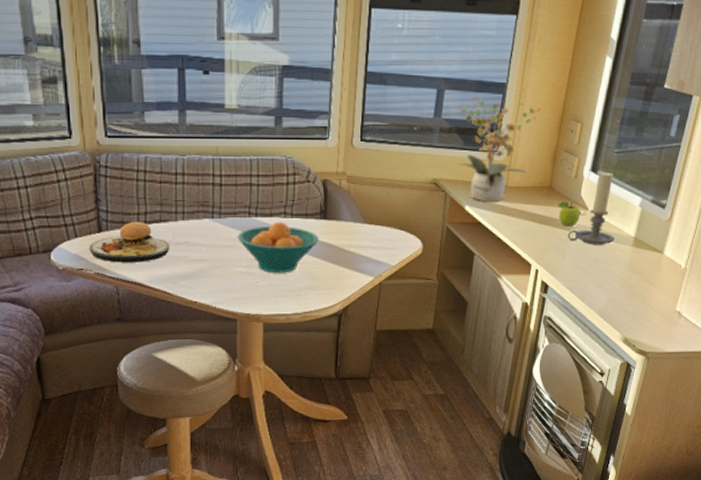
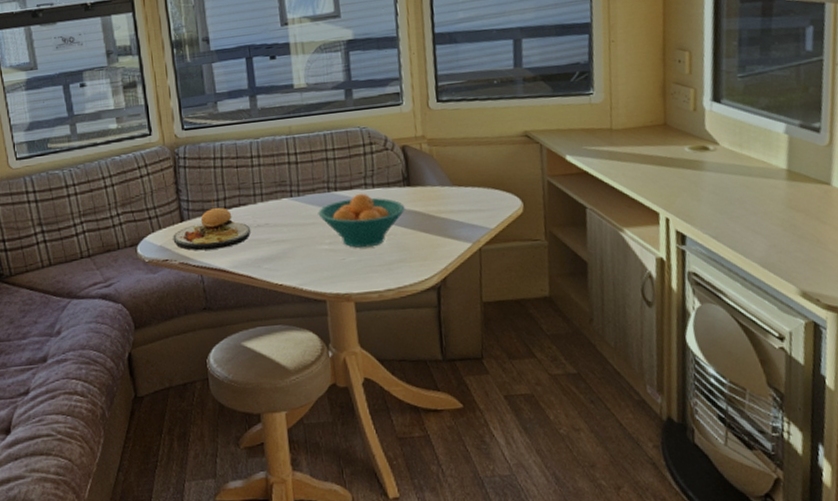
potted plant: present [456,95,540,202] -> none [538,39,636,149]
fruit: present [558,200,580,227] -> none [678,137,710,166]
candle holder: present [567,172,614,245] -> none [698,99,761,184]

